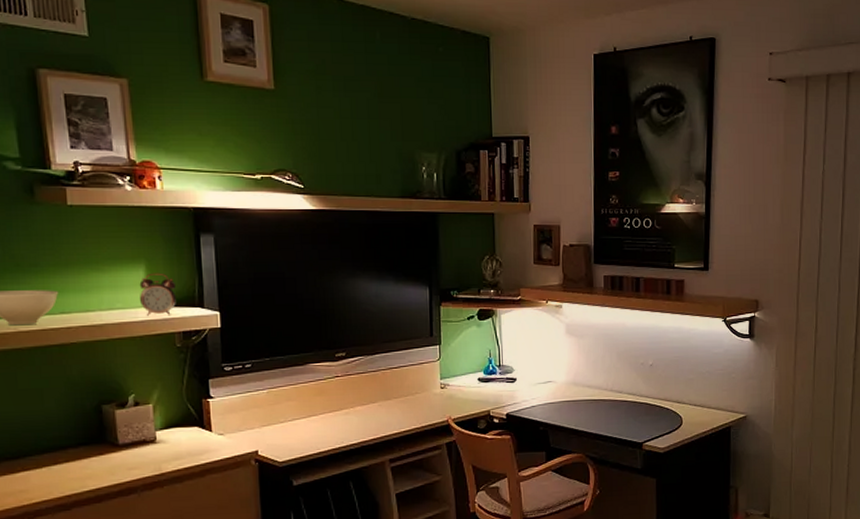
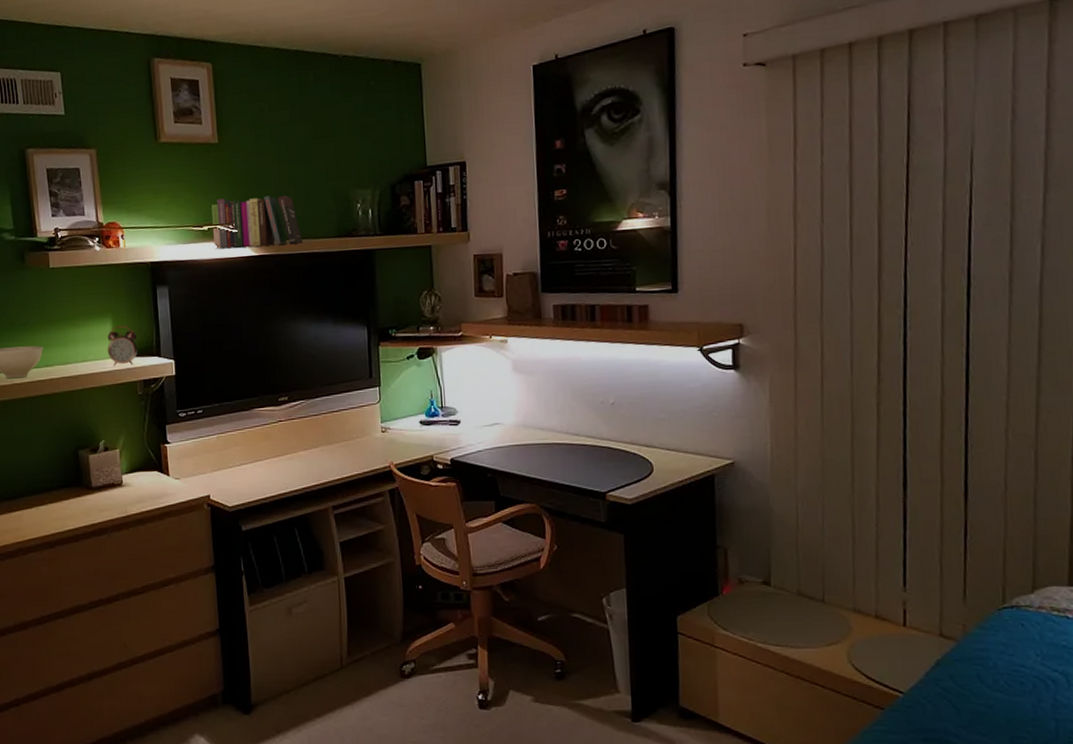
books: none [266,148,366,202] -> present [212,195,304,250]

